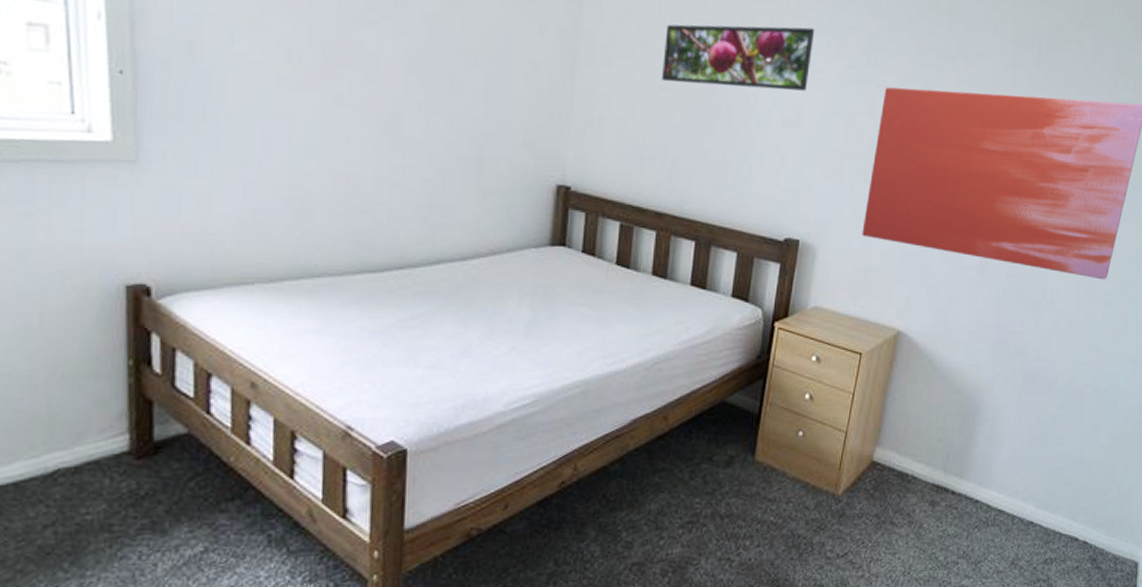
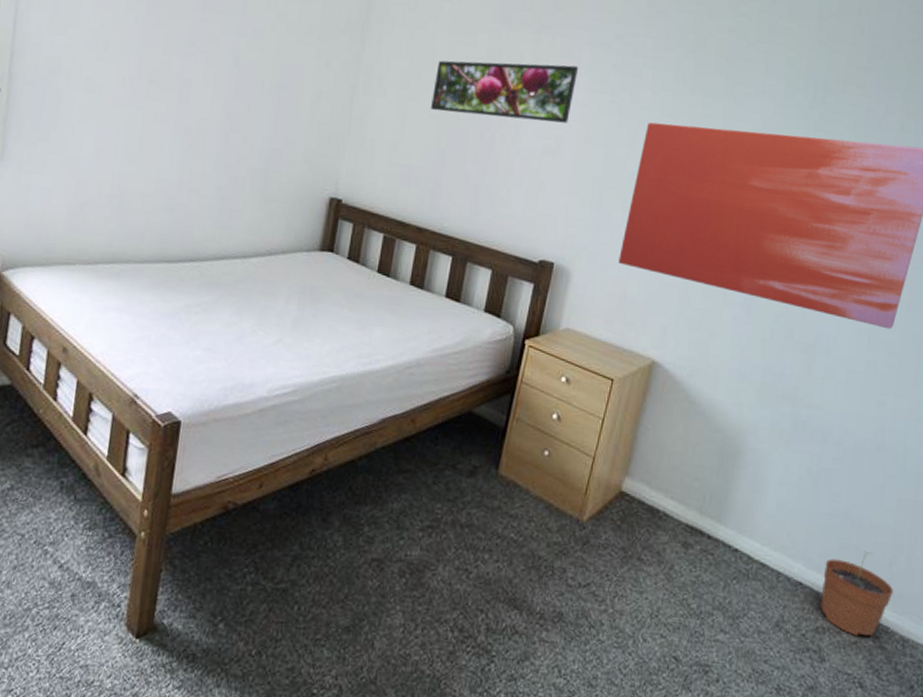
plant pot: none [1049,485,1107,561] -> present [821,550,893,637]

